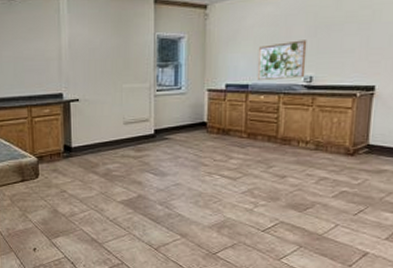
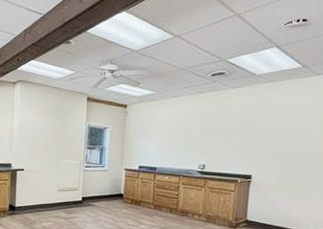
wall art: present [256,40,307,81] -> none [163,136,202,166]

